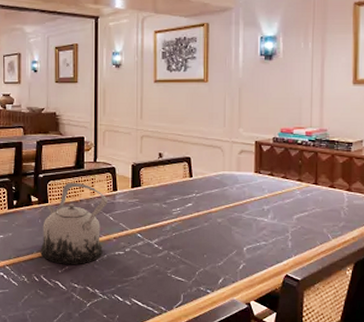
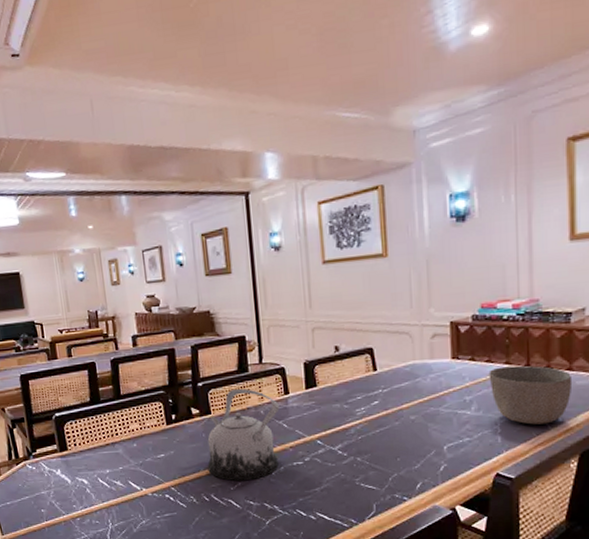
bowl: none [284,183,351,235] -> present [489,365,573,425]

